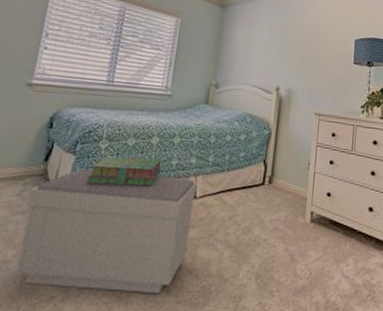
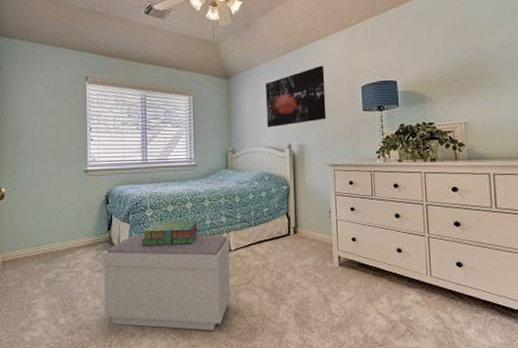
wall art: none [257,12,323,67] -> present [266,65,326,128]

